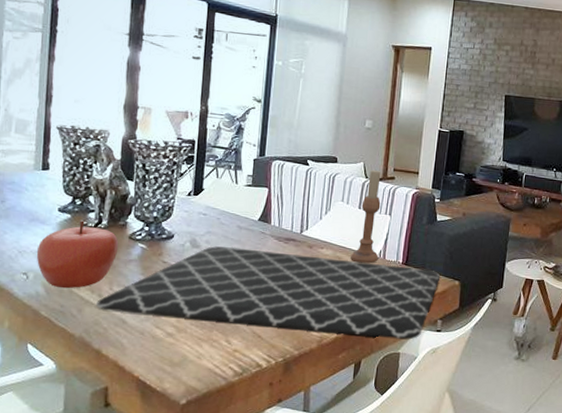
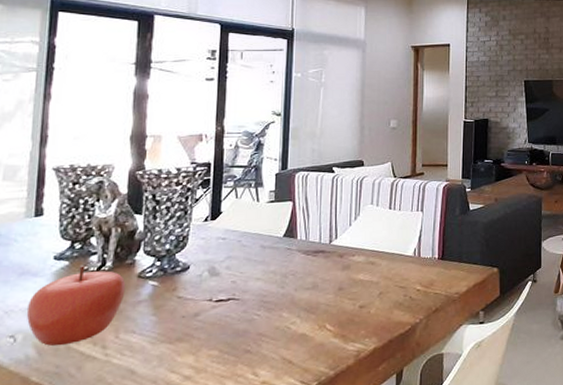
placemat: present [95,246,441,340] -> none [98,260,479,363]
candlestick: present [351,169,381,263] -> none [384,167,413,265]

